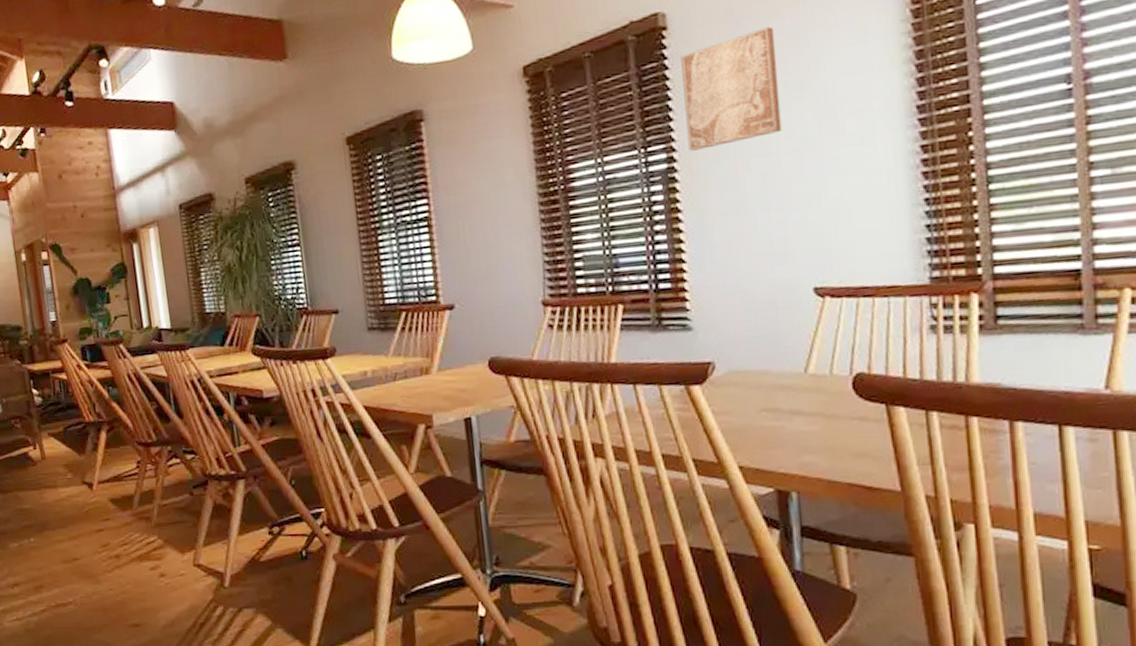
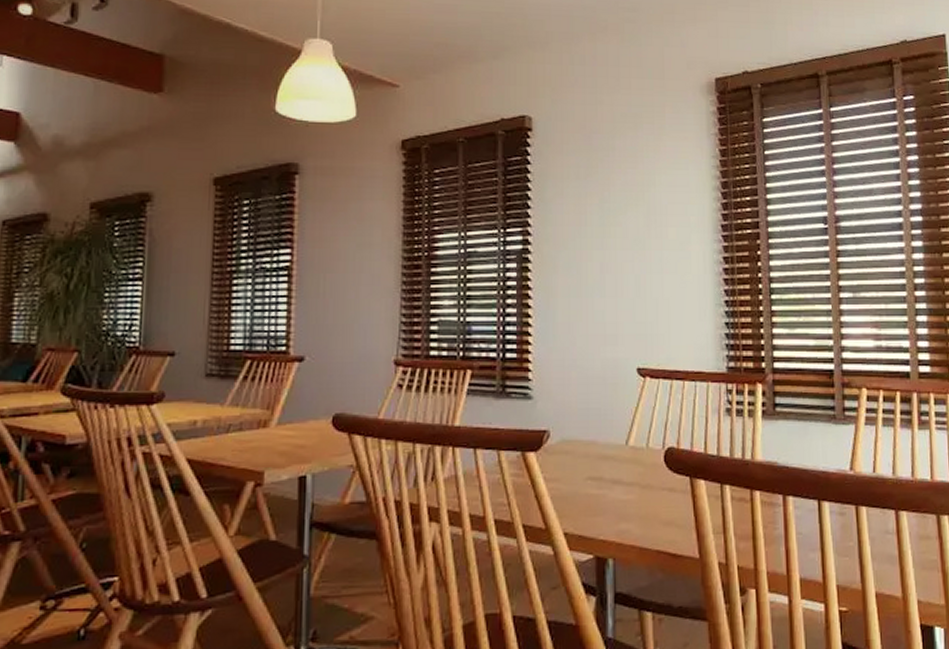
wall art: present [681,26,782,151] -> none [541,143,619,237]

